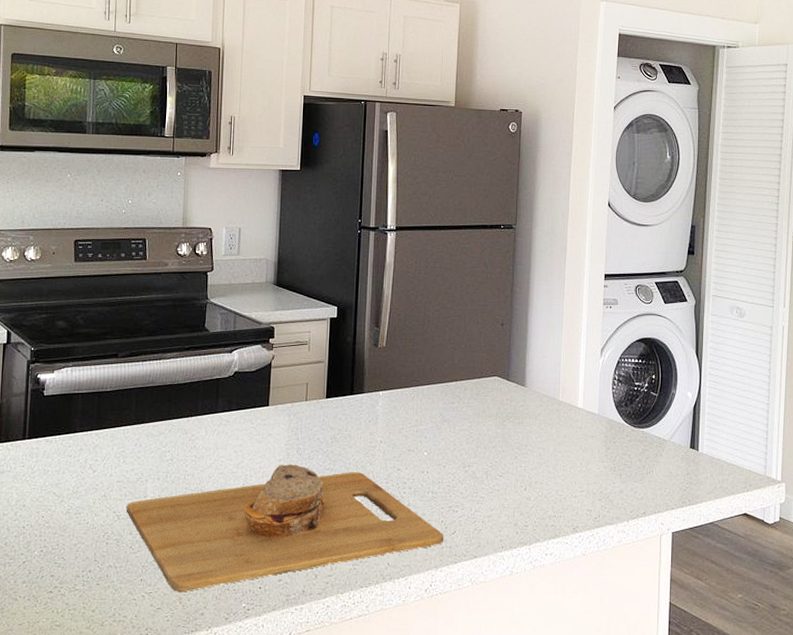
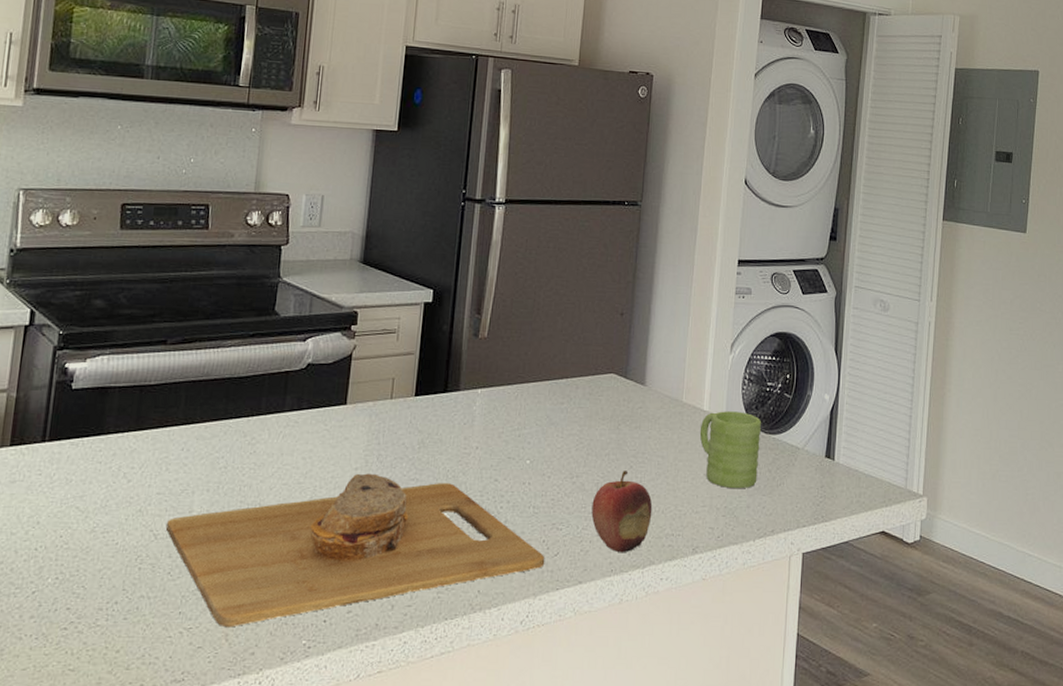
fruit: none [483,461,536,532] -> present [591,471,653,553]
mug: none [575,408,631,476] -> present [699,411,762,489]

